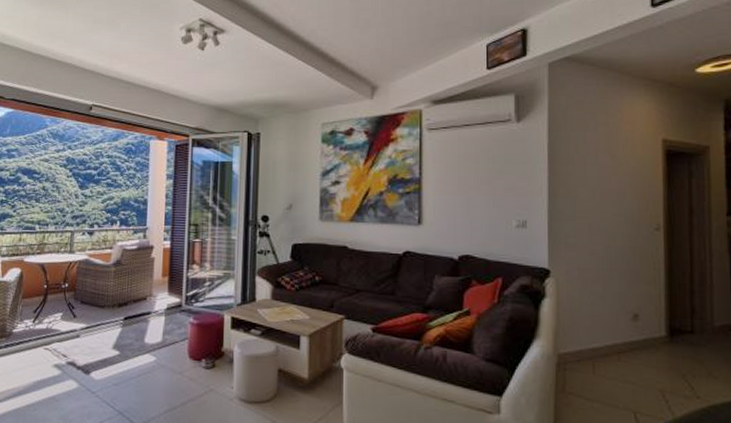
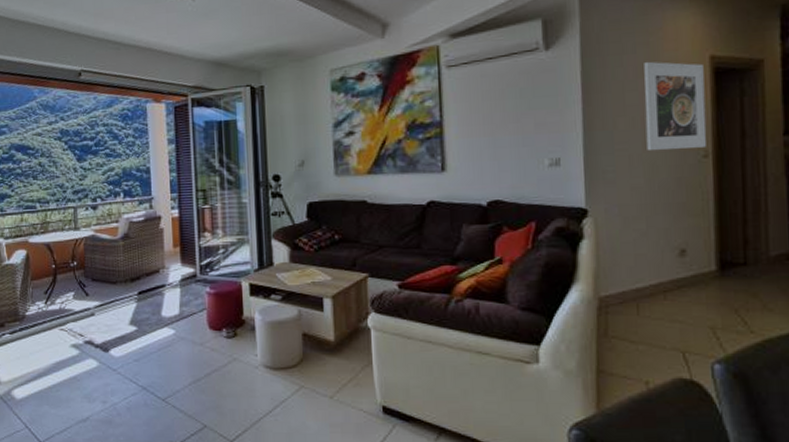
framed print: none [603,141,659,221] -> present [644,62,707,151]

